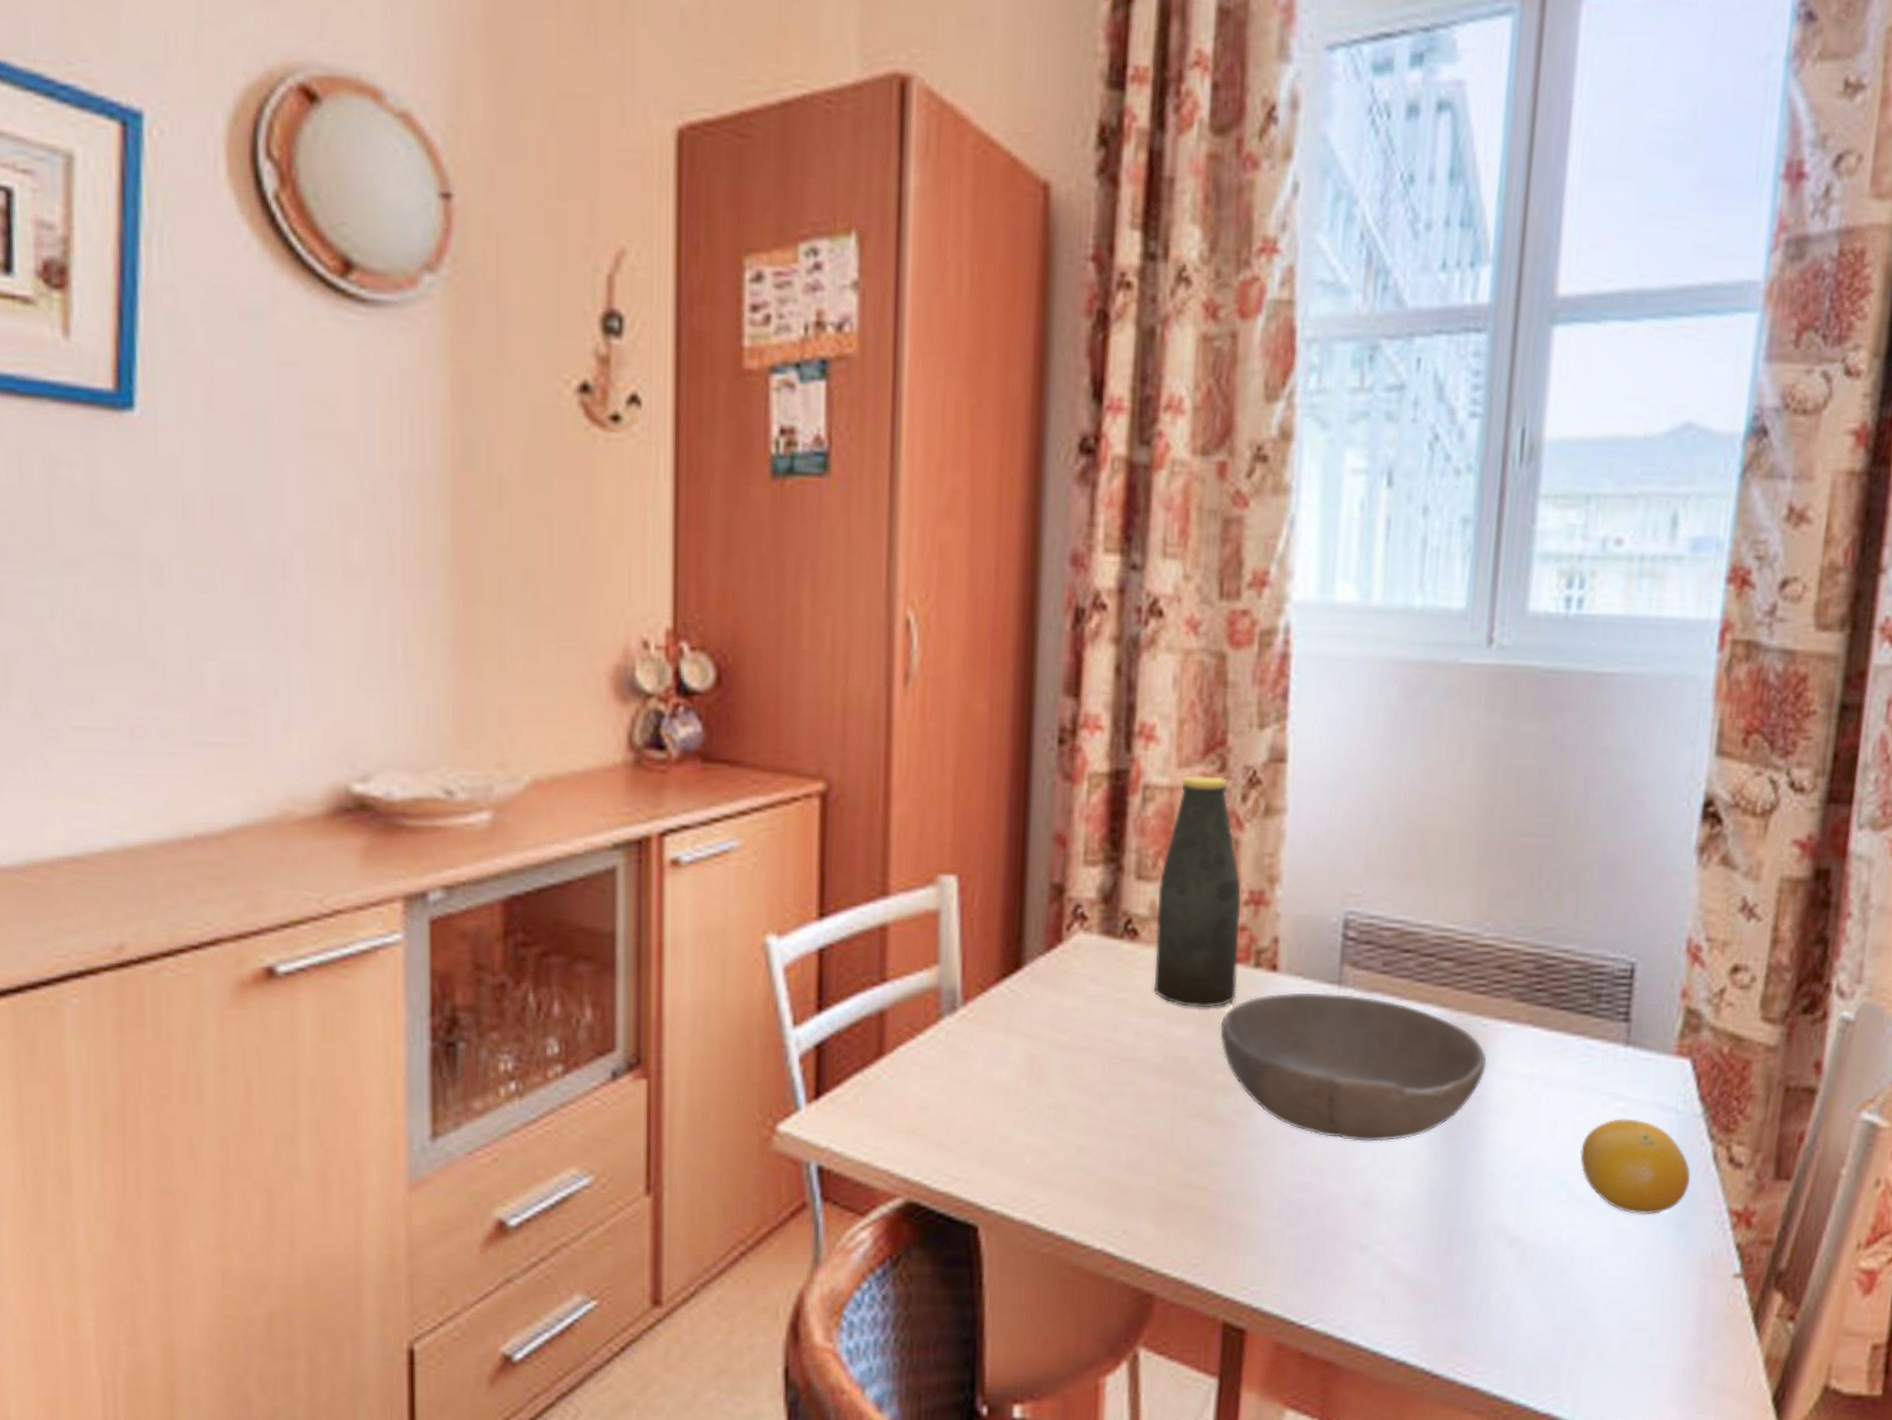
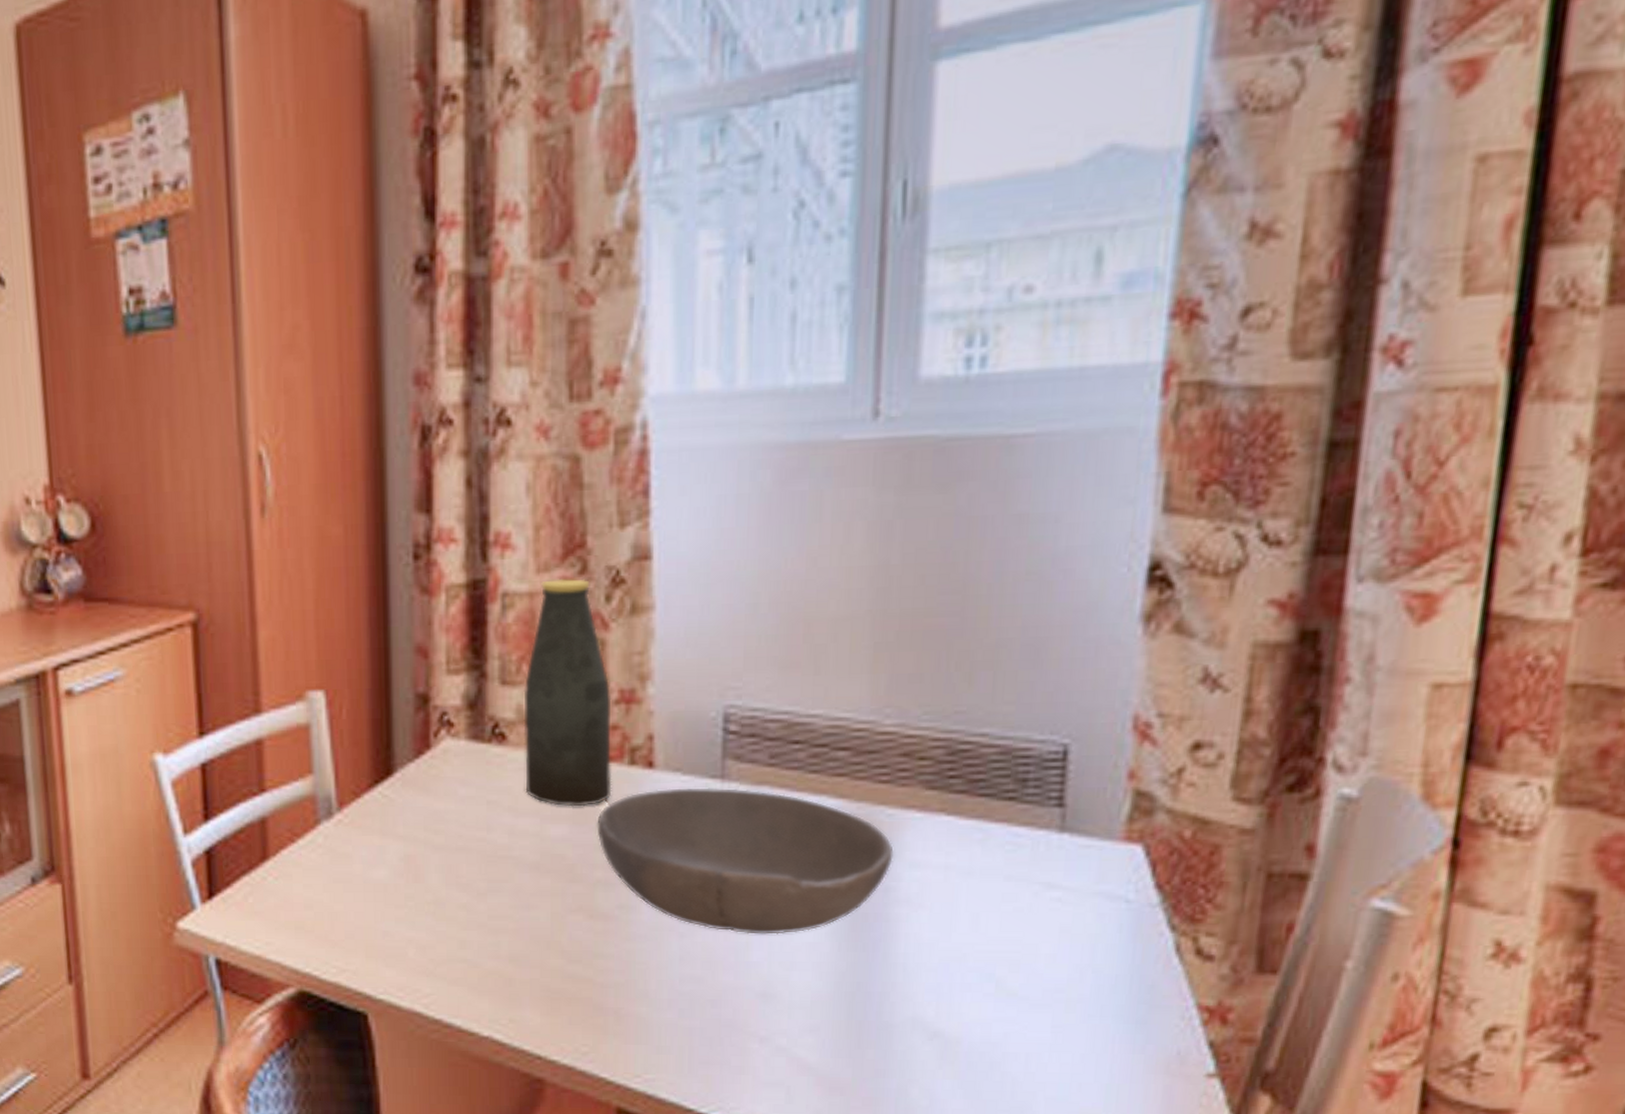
fruit: present [1580,1118,1691,1215] -> none [1009,909,1147,1010]

